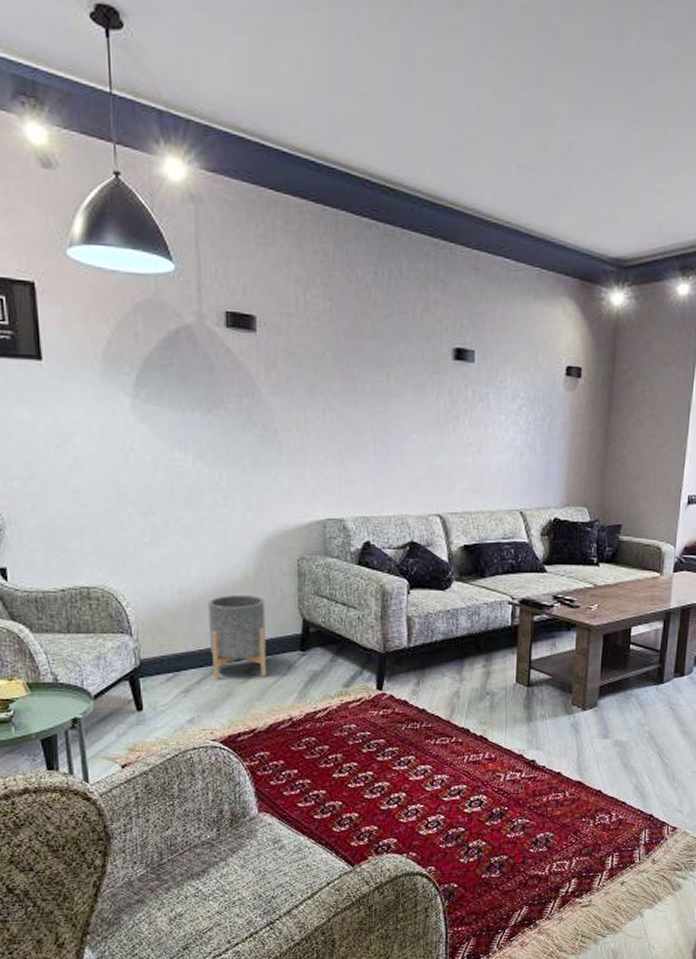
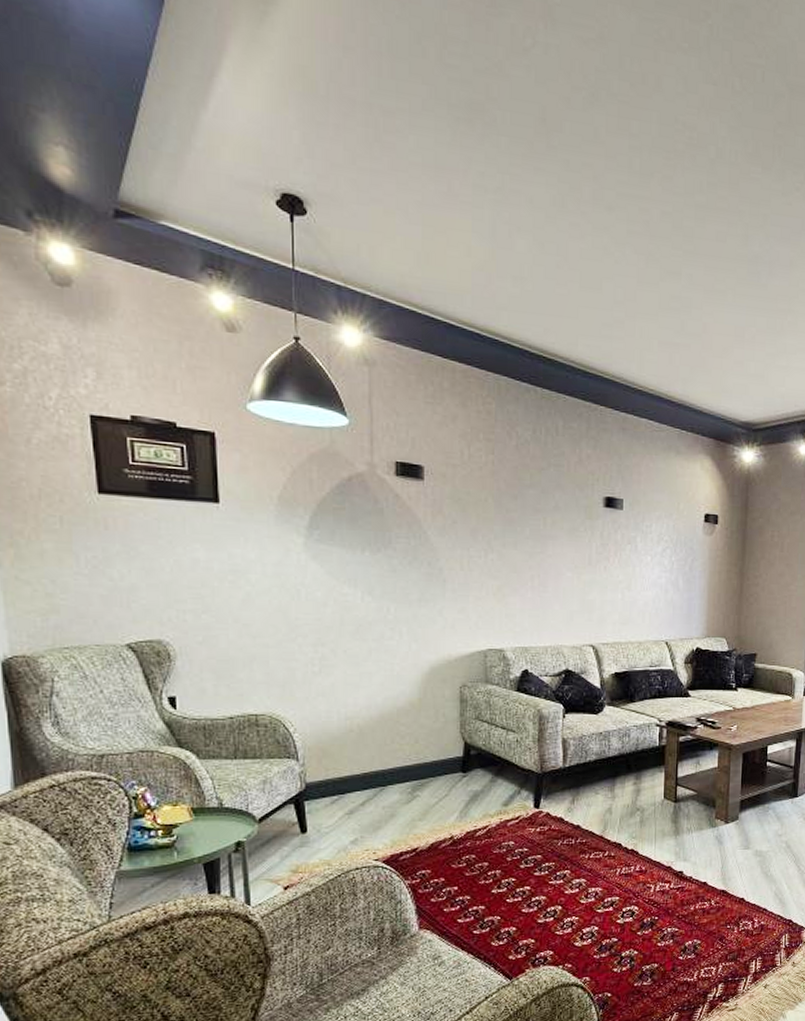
planter: present [208,595,266,681] -> none [374,721,428,803]

